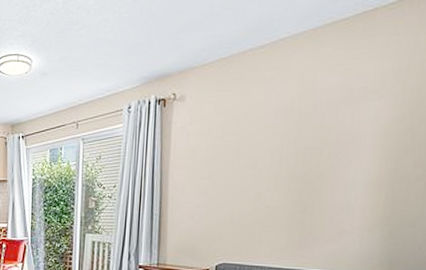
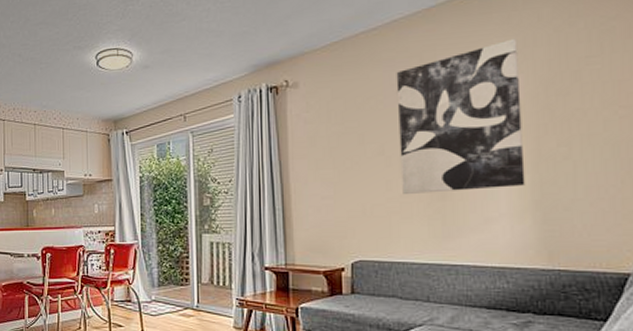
wall art: none [269,62,393,206] -> present [396,38,525,194]

